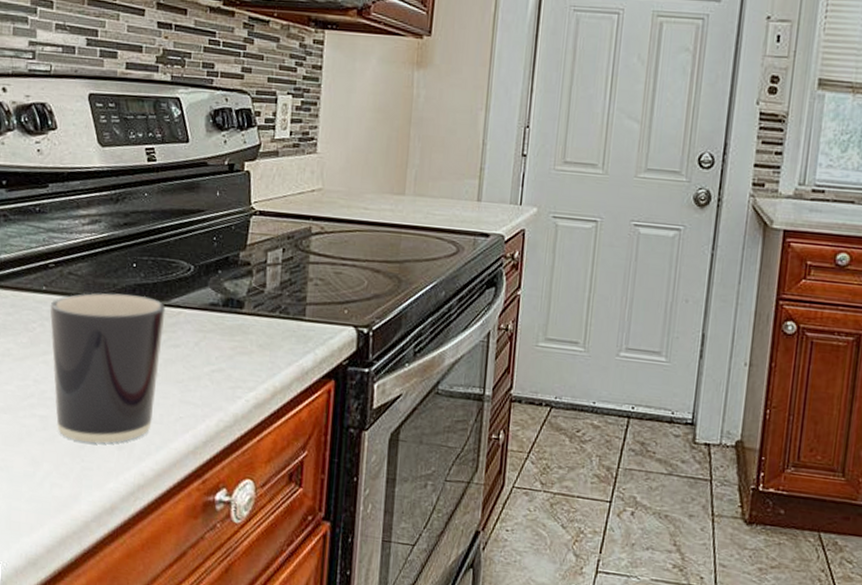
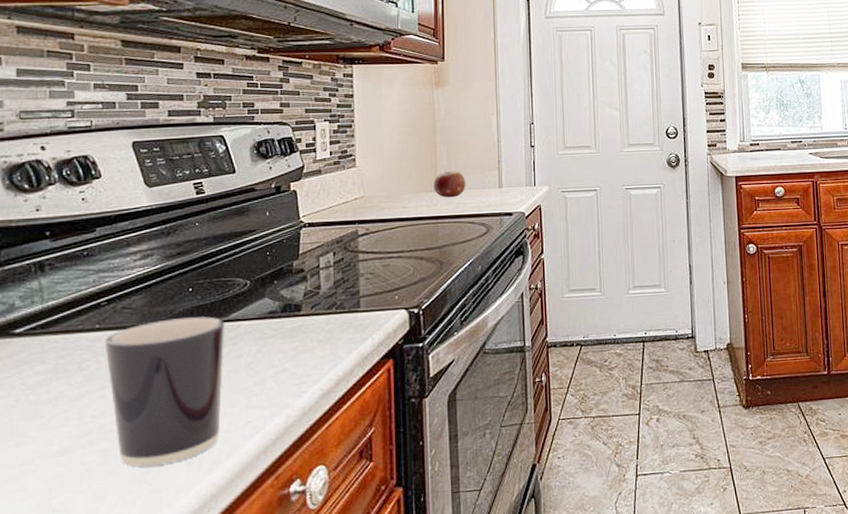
fruit: none [401,172,439,206] -> present [434,171,466,198]

